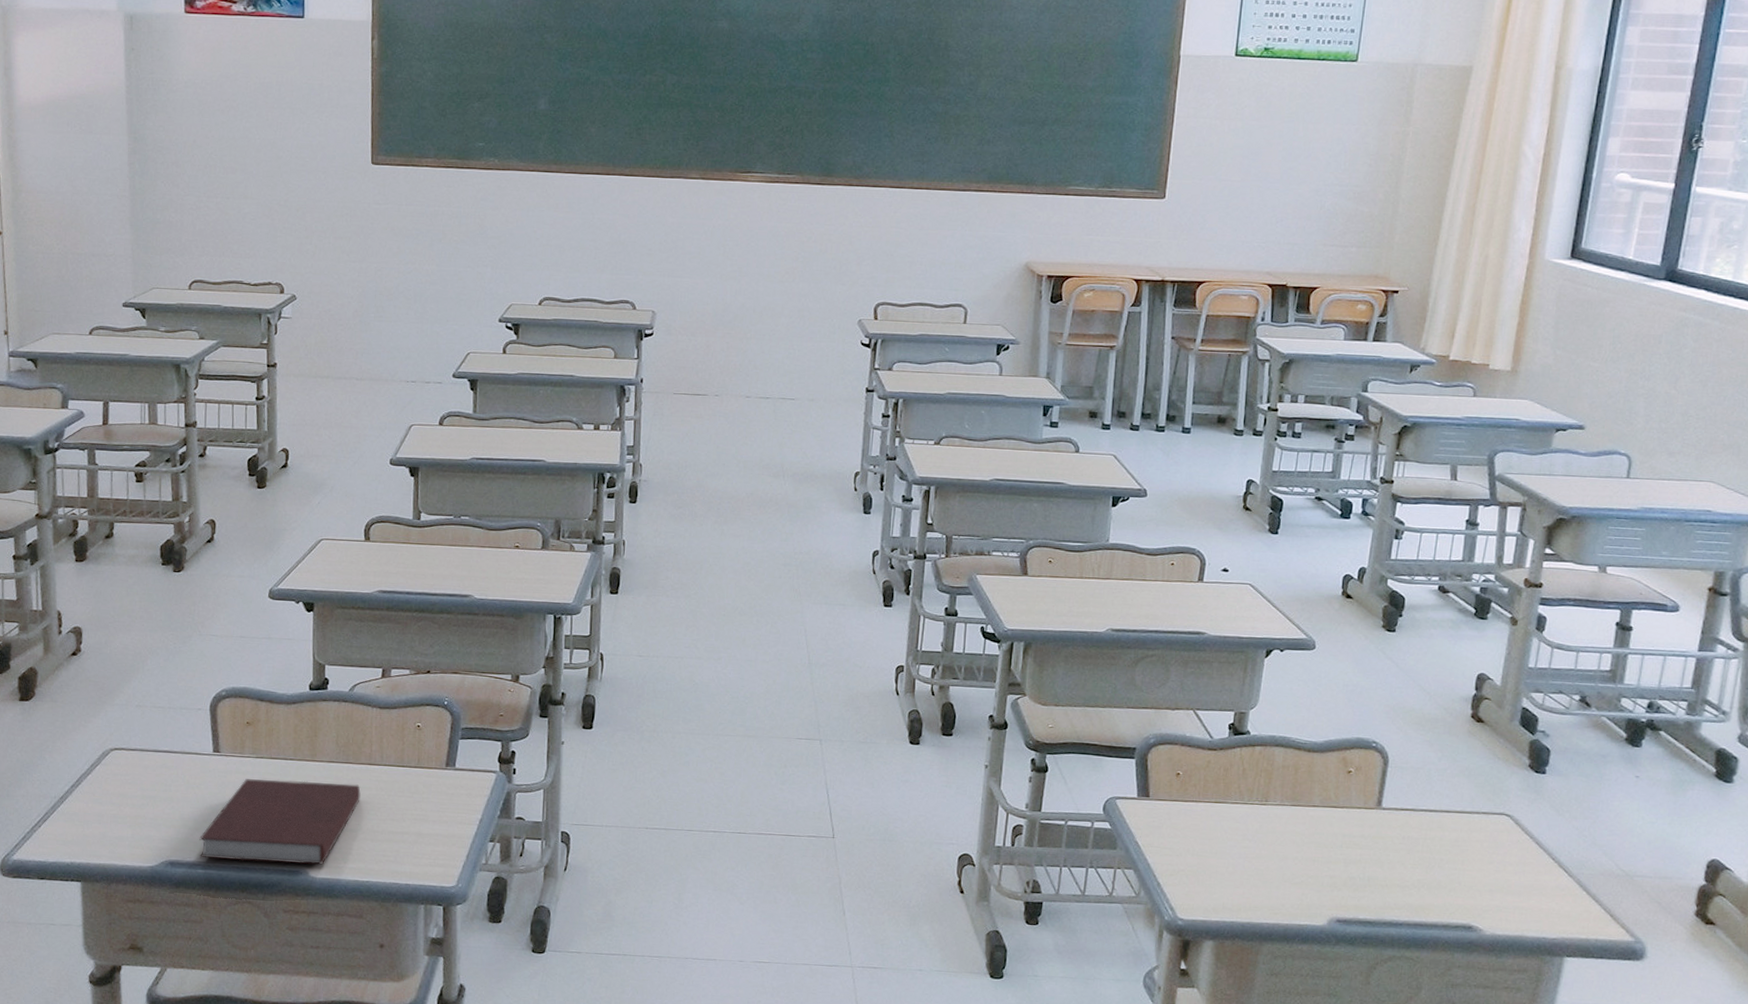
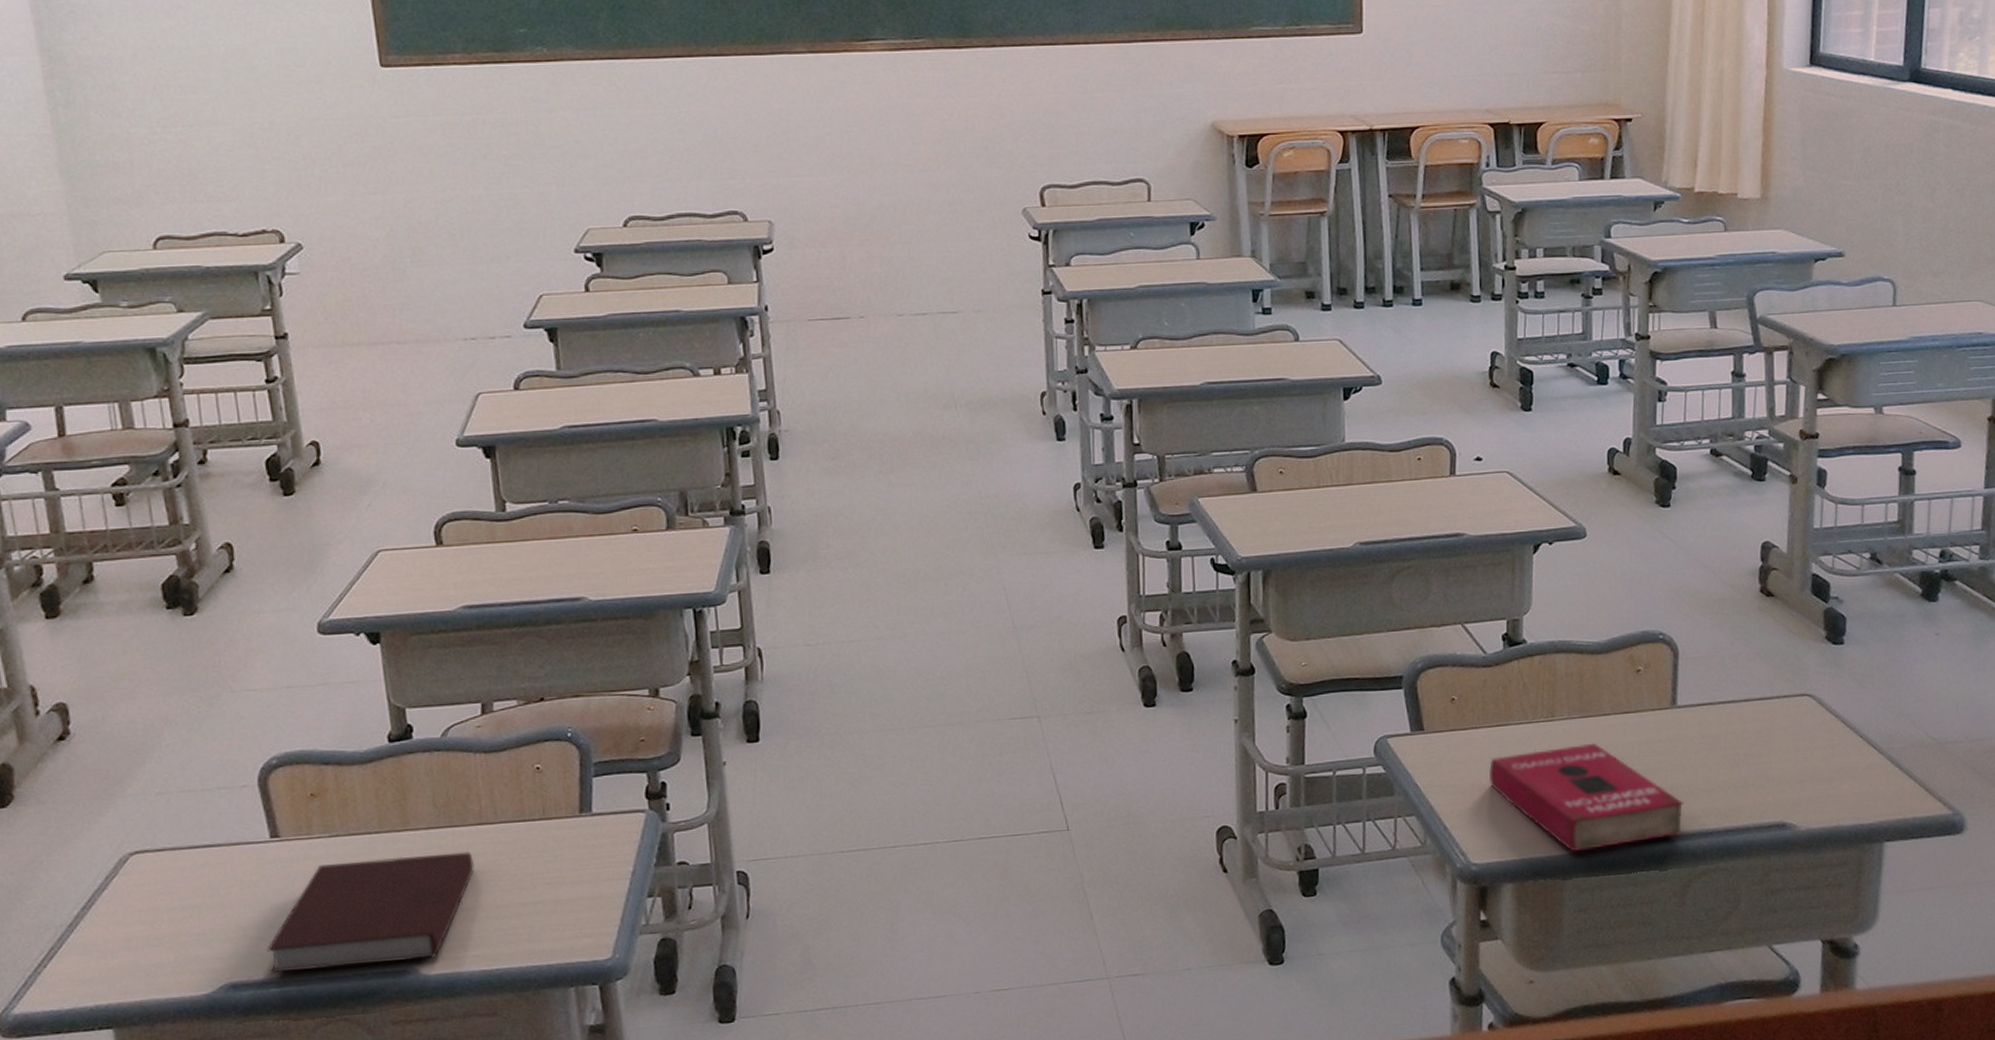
book: none [1203,828,1379,923] -> present [1489,744,1684,852]

